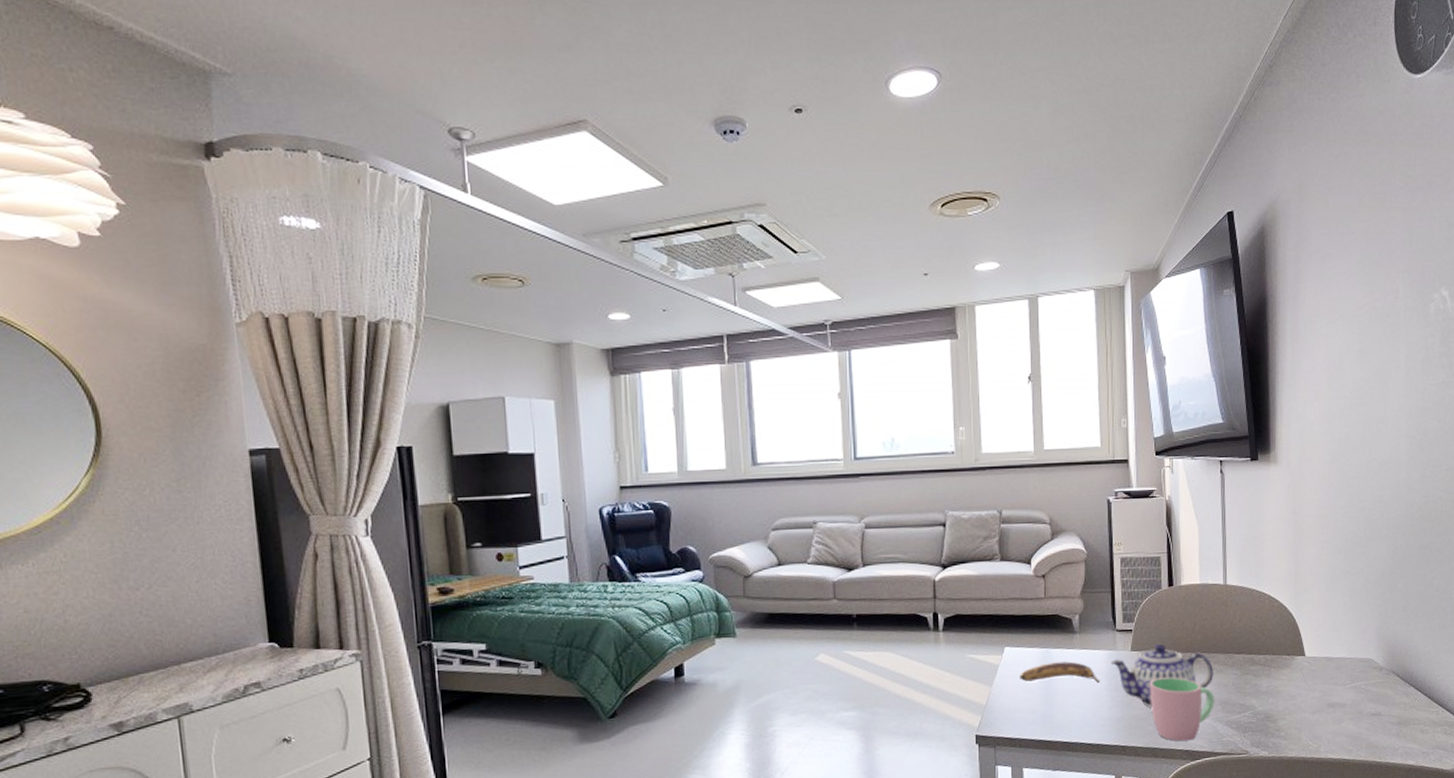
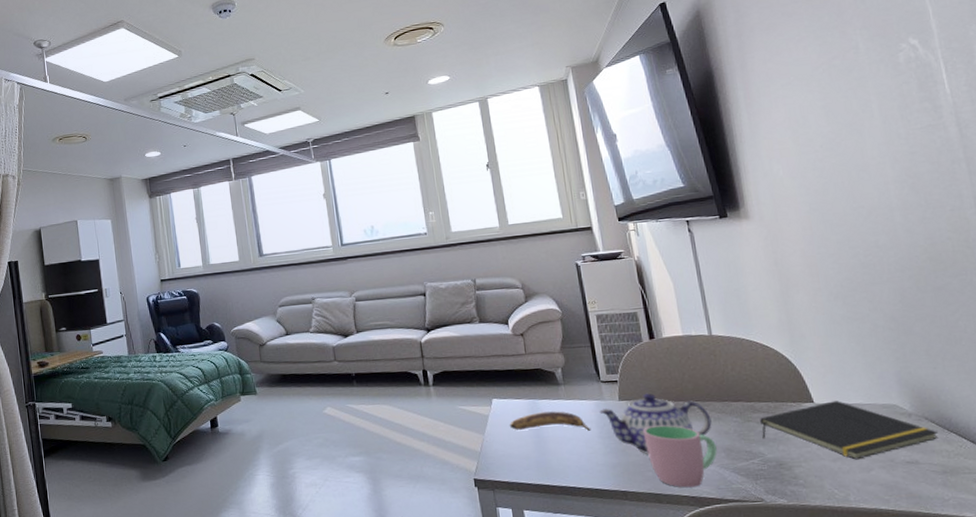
notepad: none [1256,654,1400,712] -> present [760,401,939,460]

